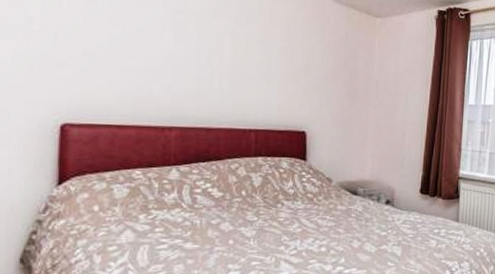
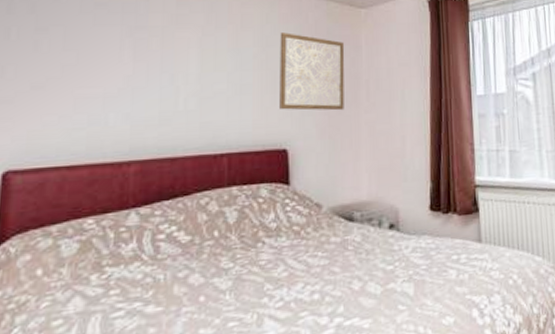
wall art: none [301,31,360,105] -> present [279,32,345,111]

